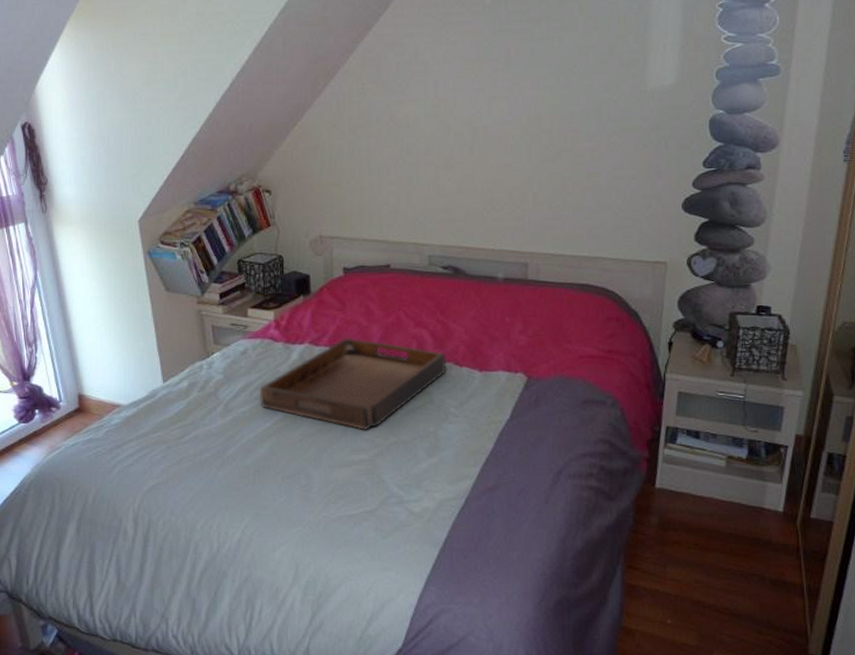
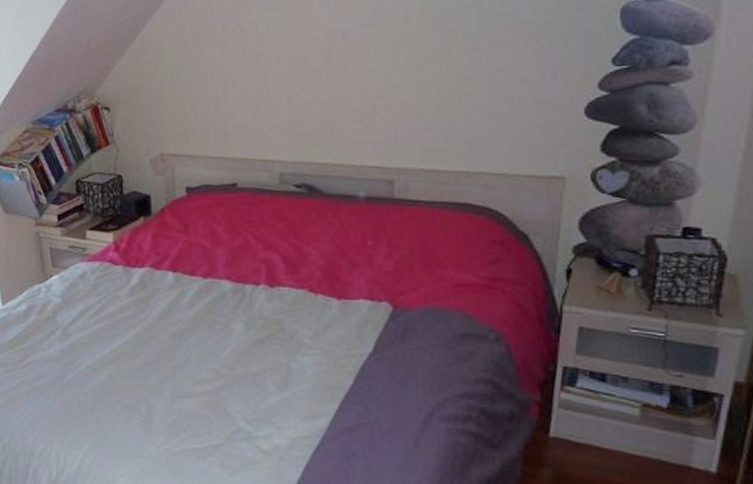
serving tray: present [259,338,447,430] -> none [98,261,300,360]

